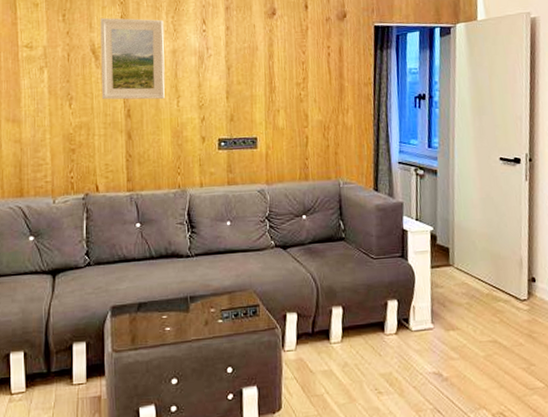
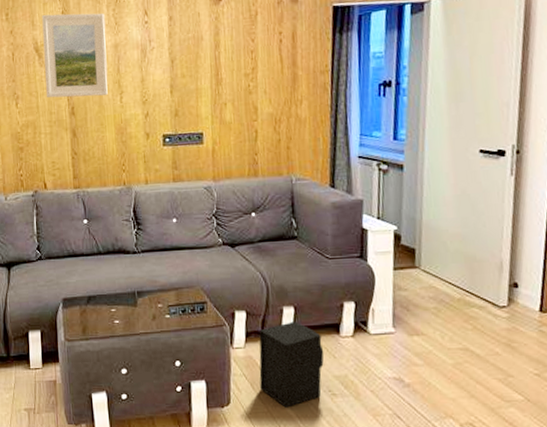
speaker: none [309,321,371,409] -> present [259,322,324,408]

